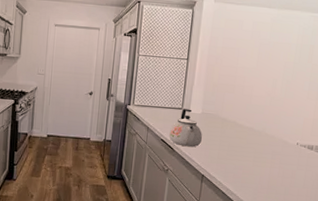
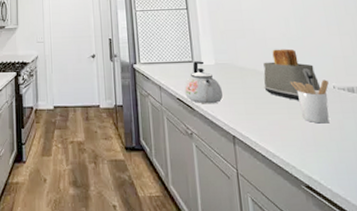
toaster: none [239,106,287,152] -> present [263,49,321,101]
utensil holder: none [262,135,294,173] -> present [290,80,330,124]

